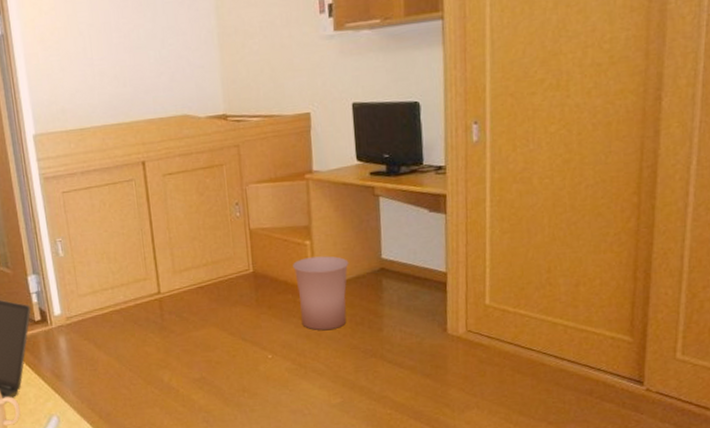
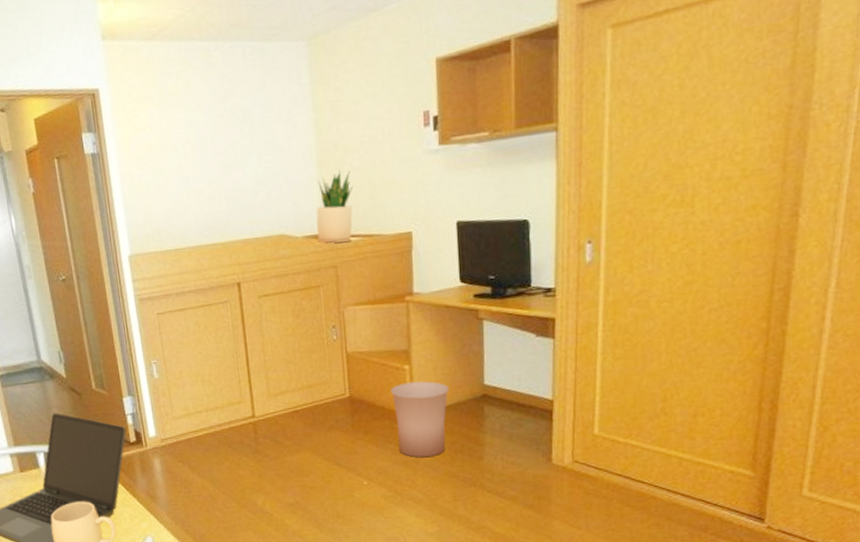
planter: none [218,54,254,124] -> present [316,171,353,244]

